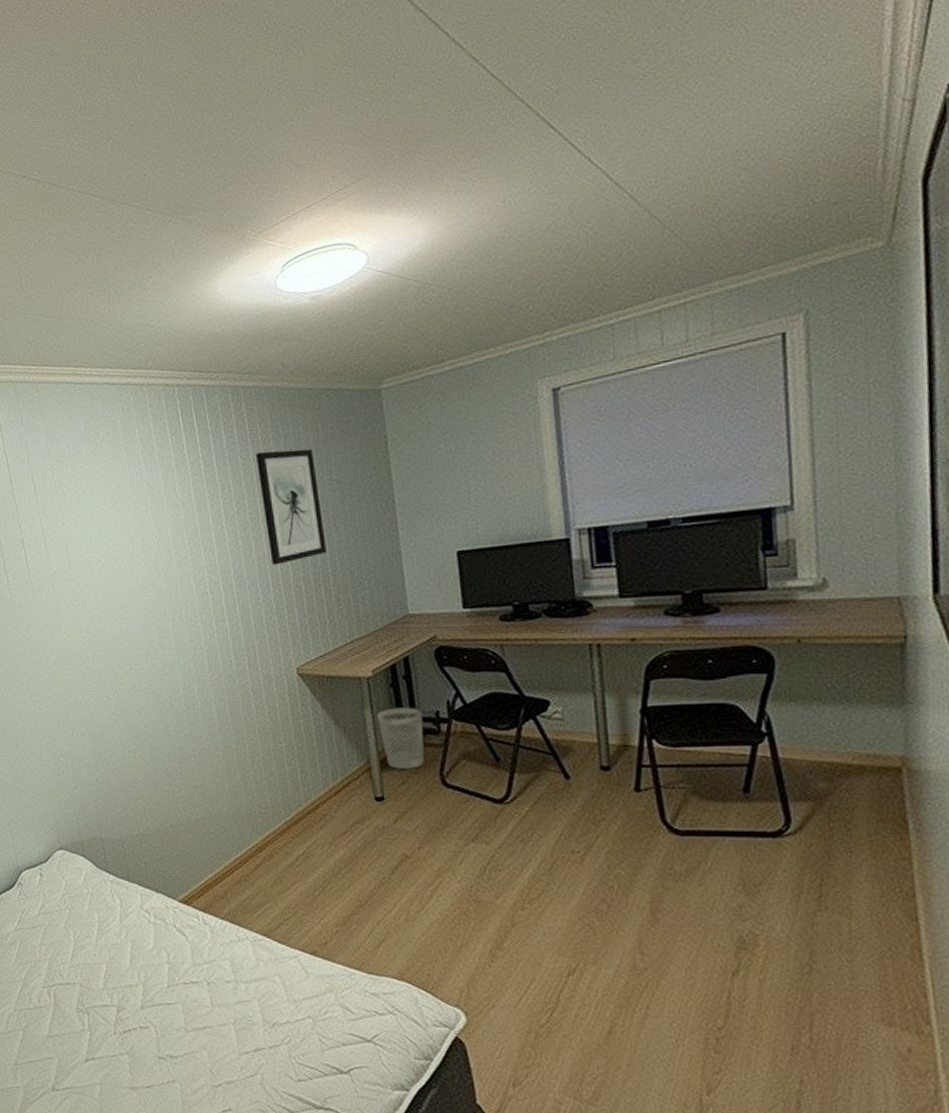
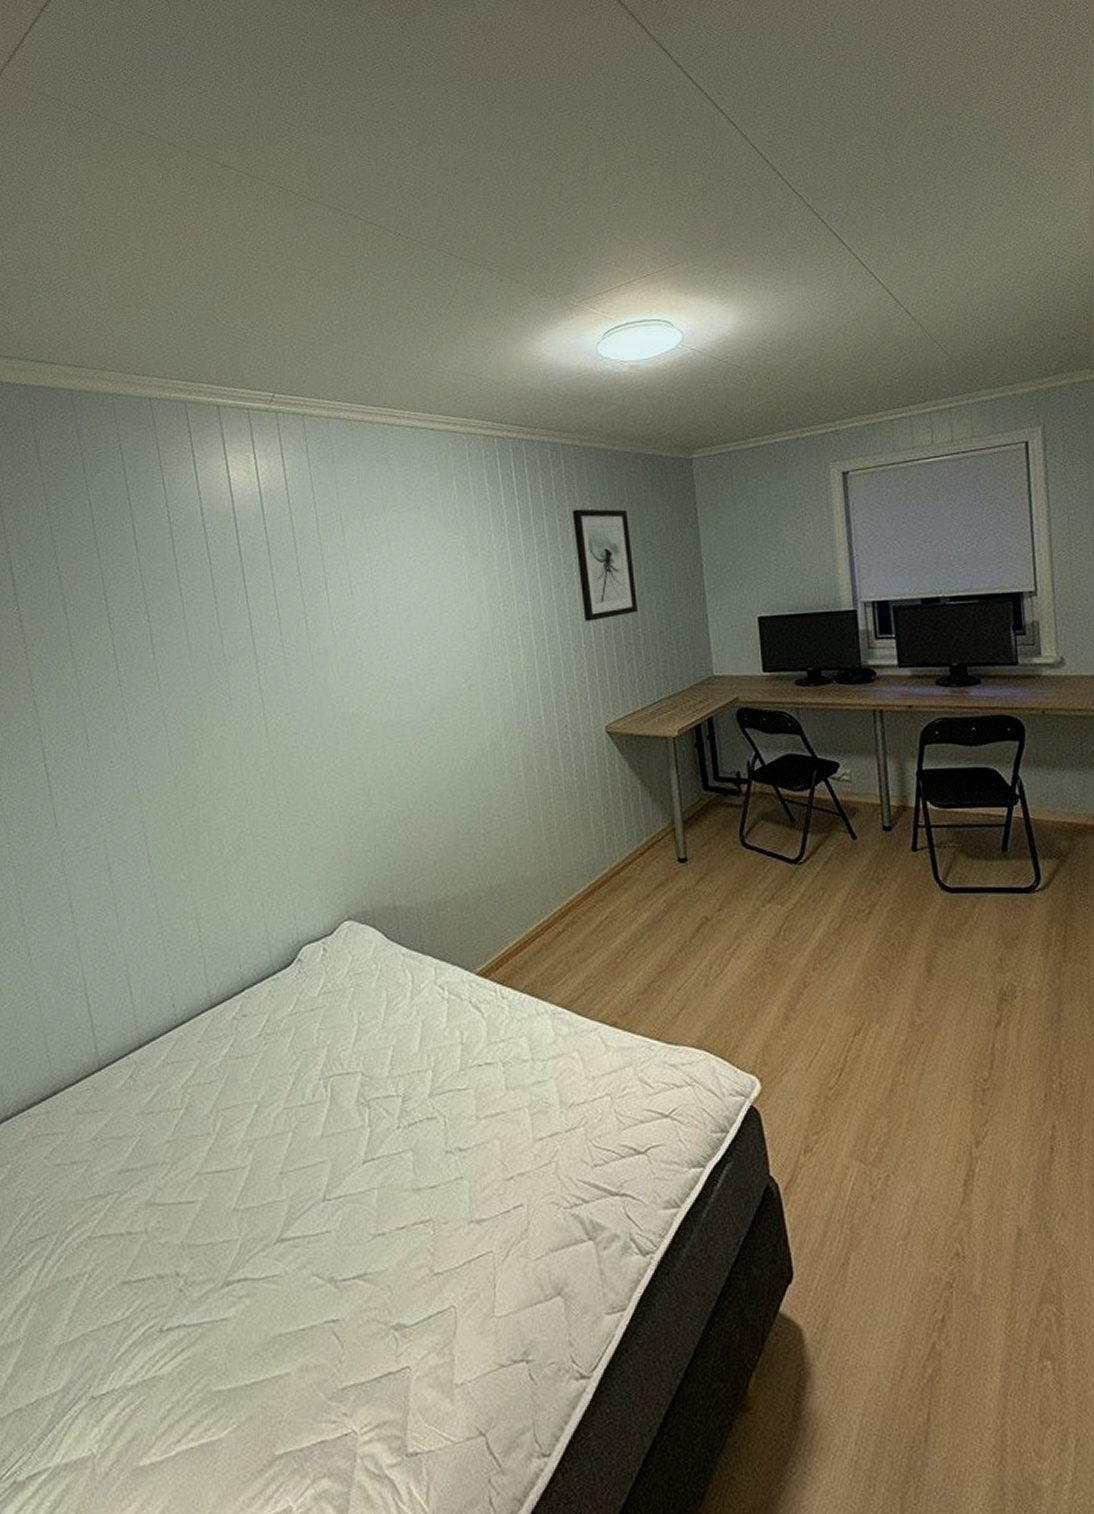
wastebasket: present [376,707,424,769] -> none [681,767,726,830]

